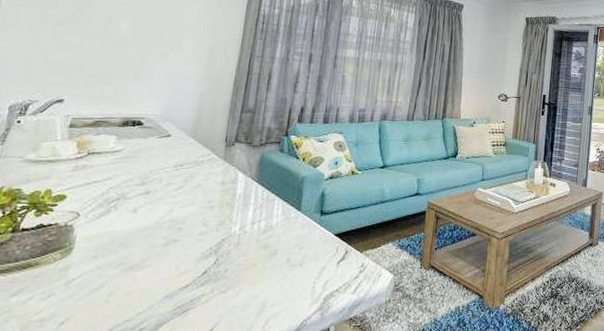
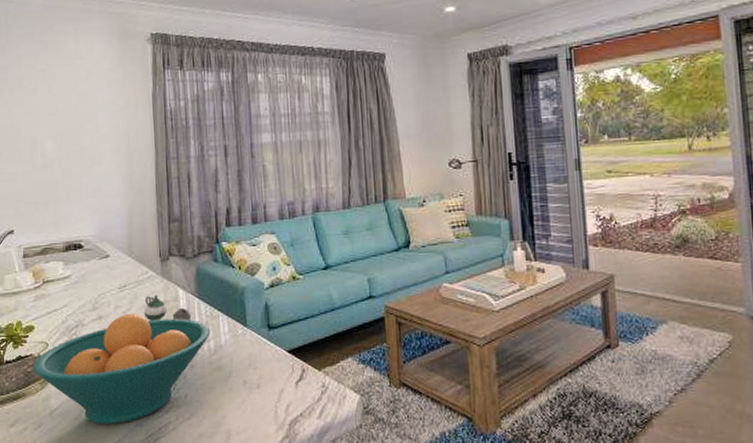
fruit bowl: none [54,190,264,295] -> present [32,313,211,424]
teapot: none [197,176,247,202] -> present [143,294,192,321]

